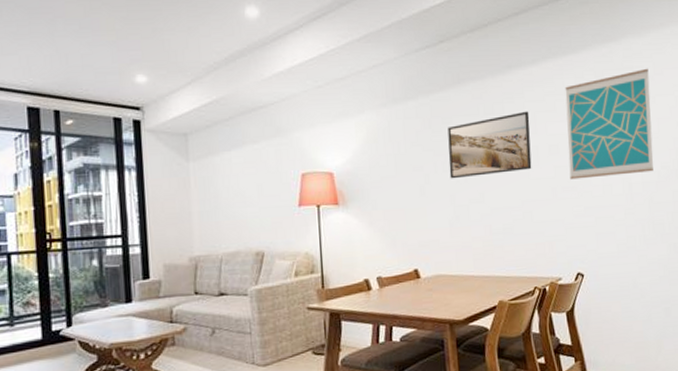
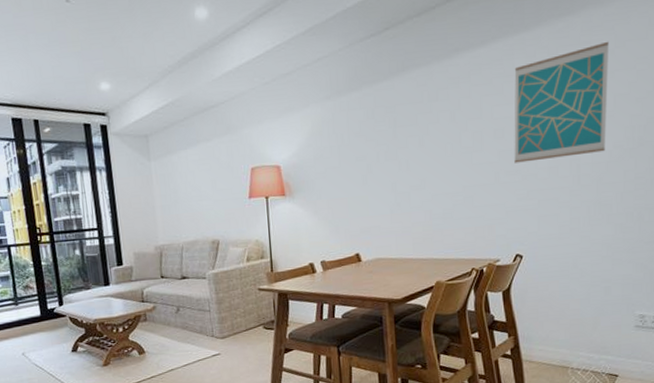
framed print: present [447,111,532,179] -> none [391,95,475,167]

